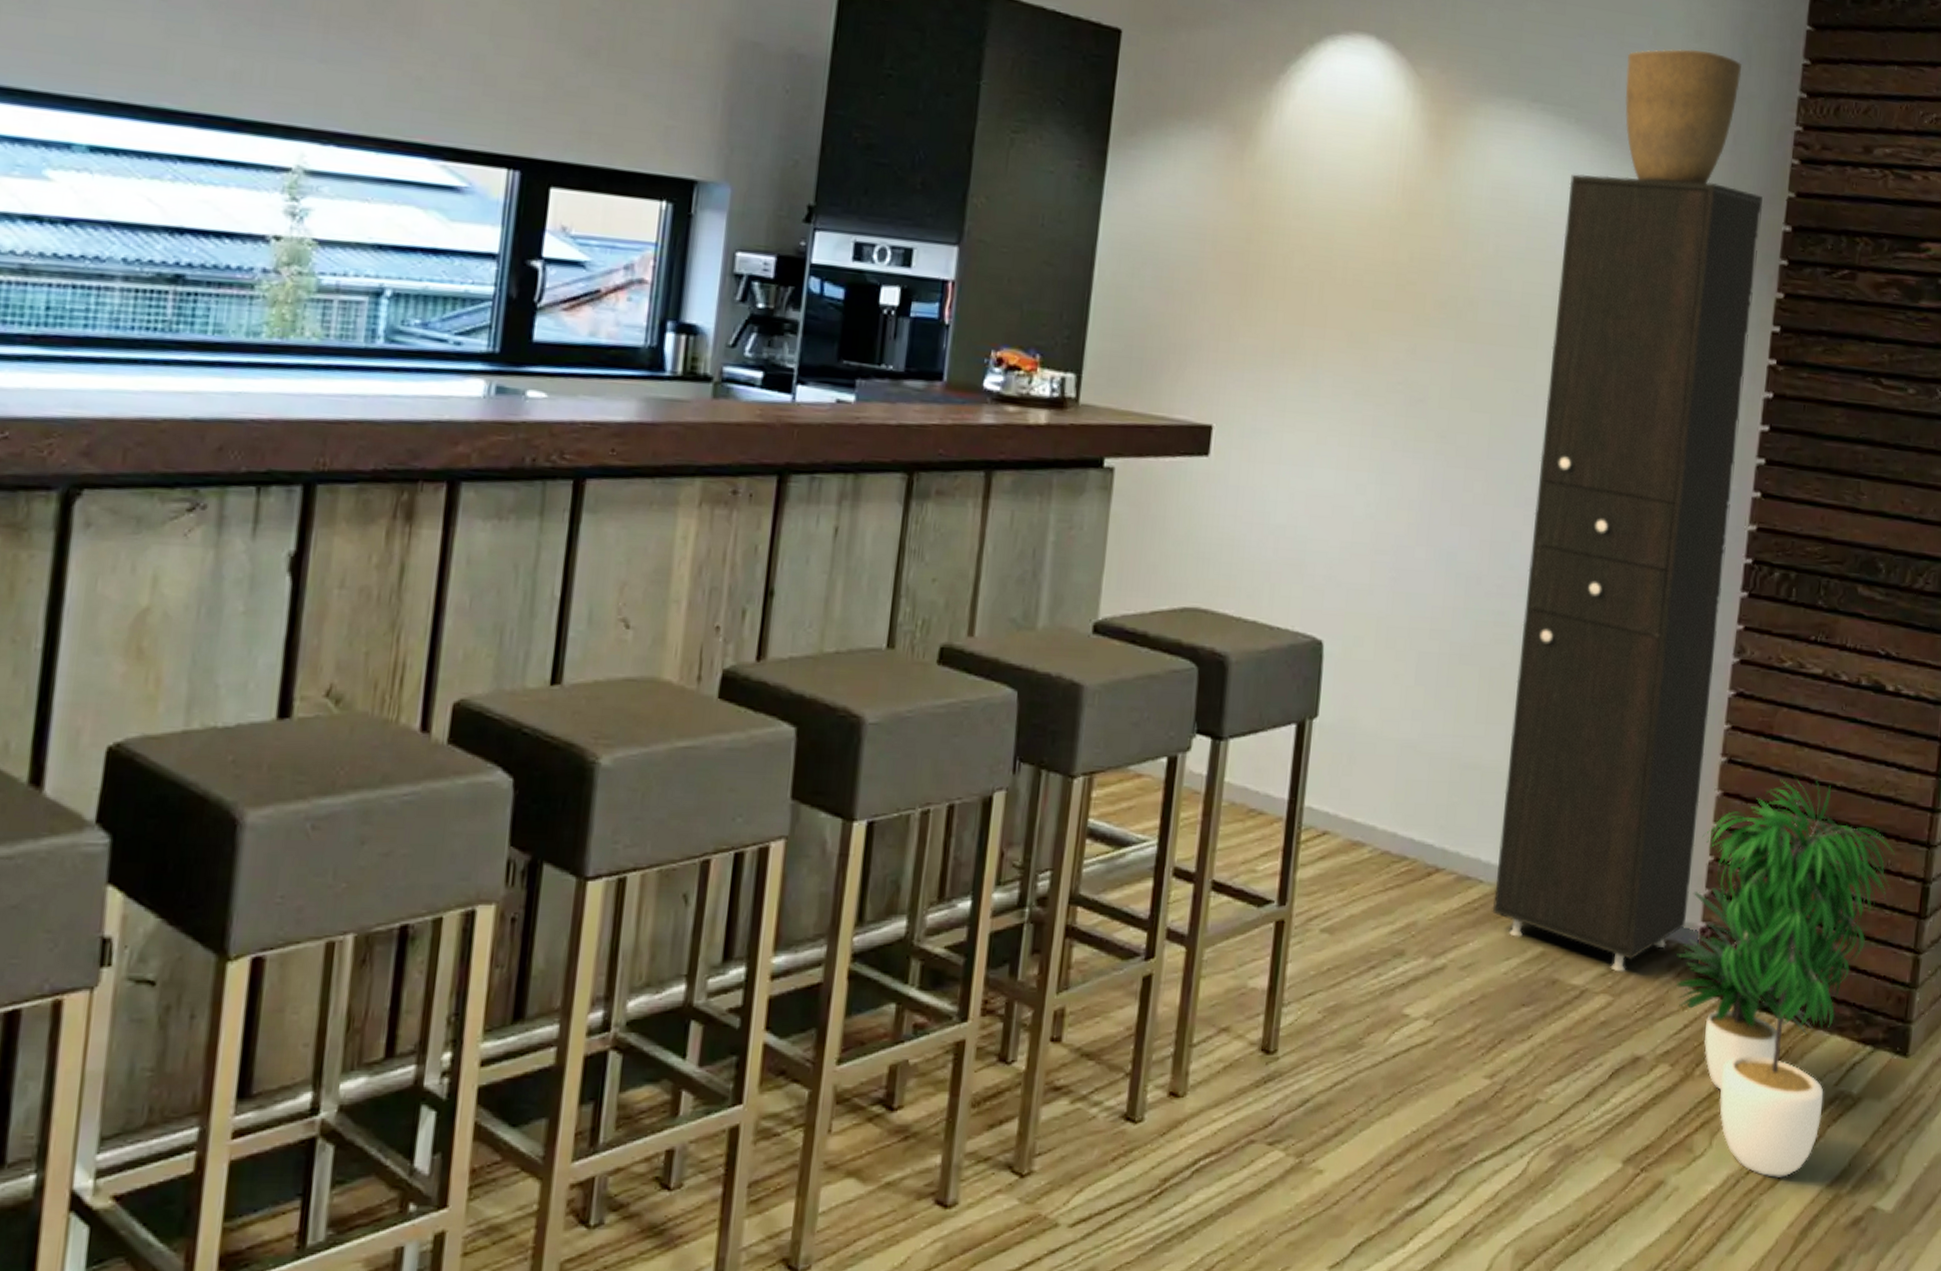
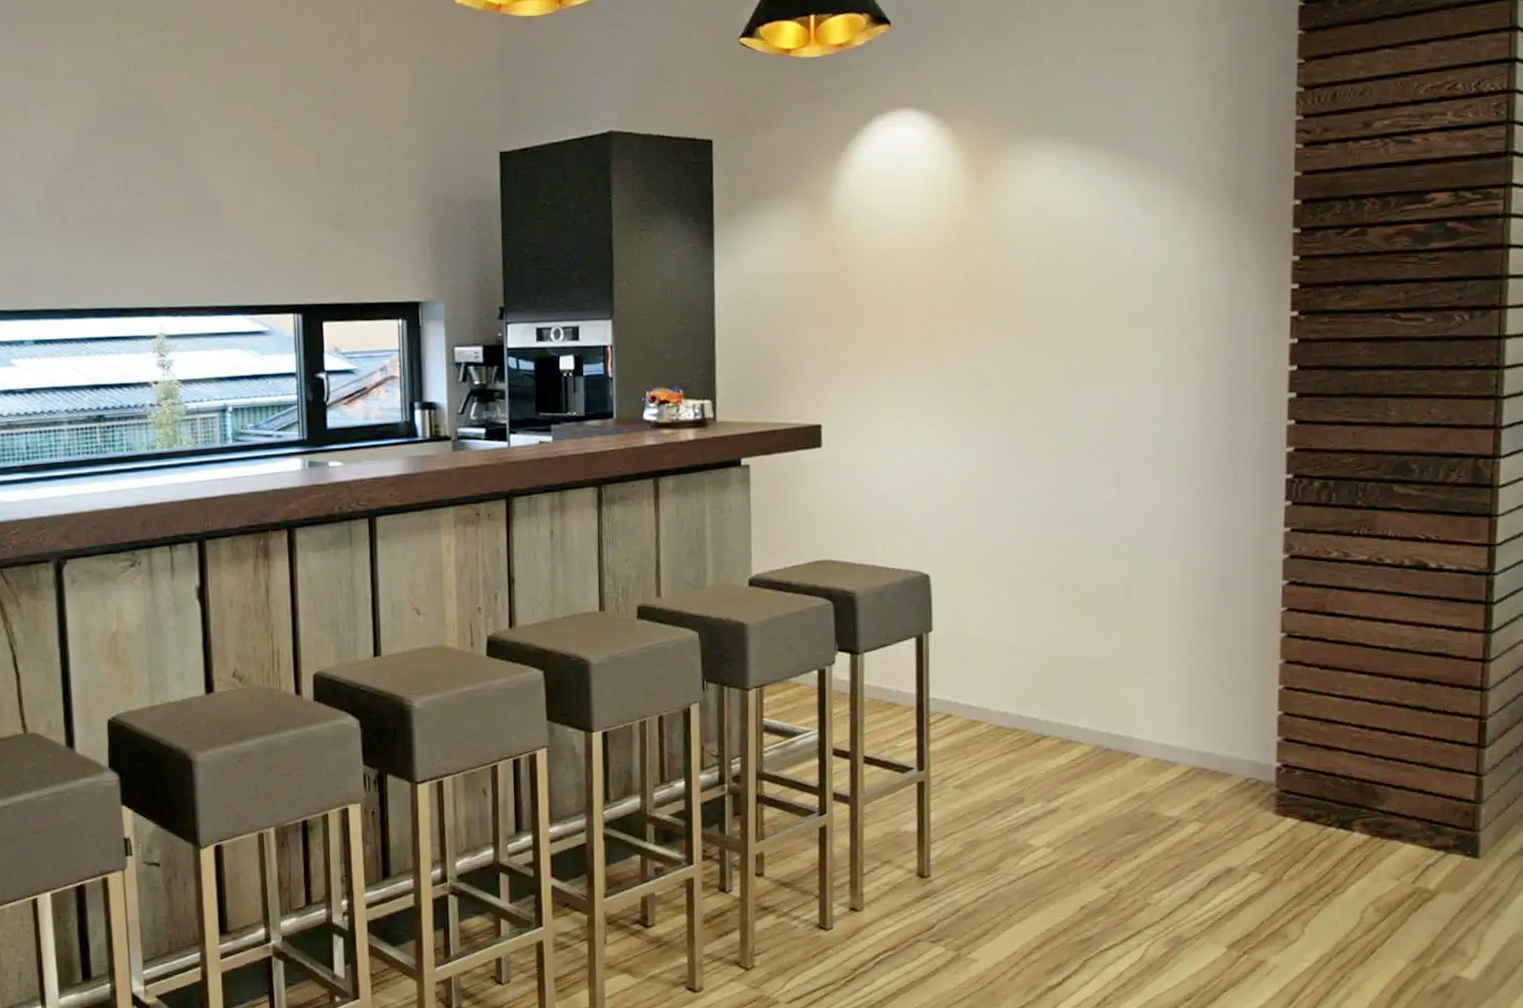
cabinet: present [1492,174,1763,972] -> none [1093,175,1272,805]
vase: present [1625,48,1741,184] -> none [1134,68,1240,184]
potted plant: present [1676,777,1895,1178] -> none [1257,642,1450,956]

